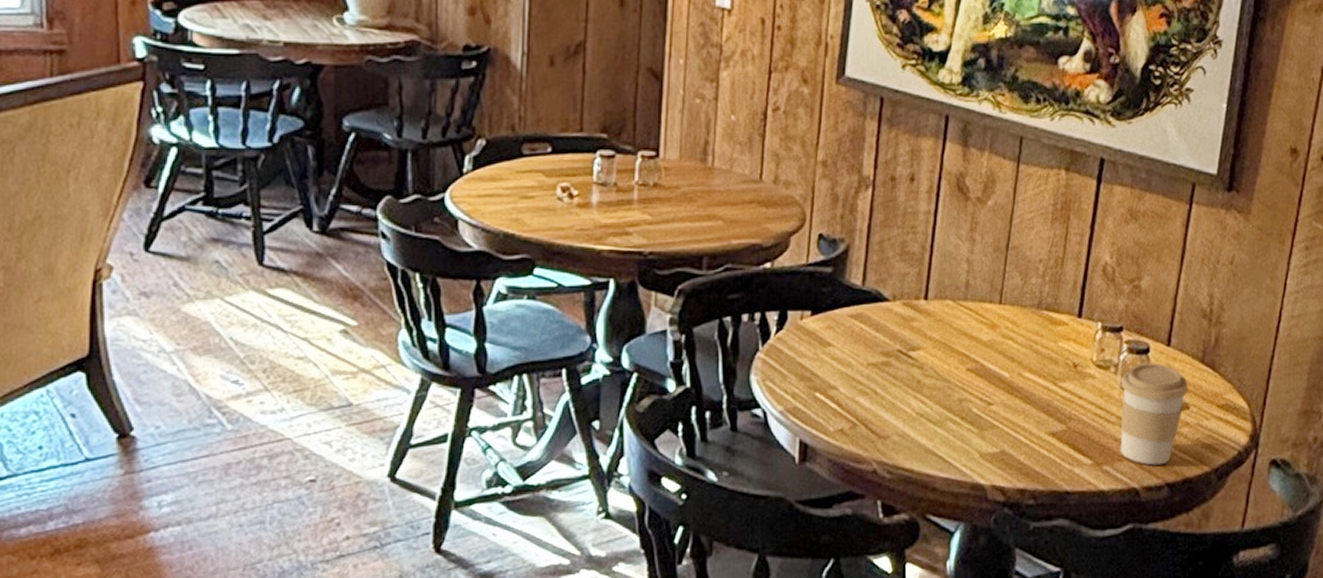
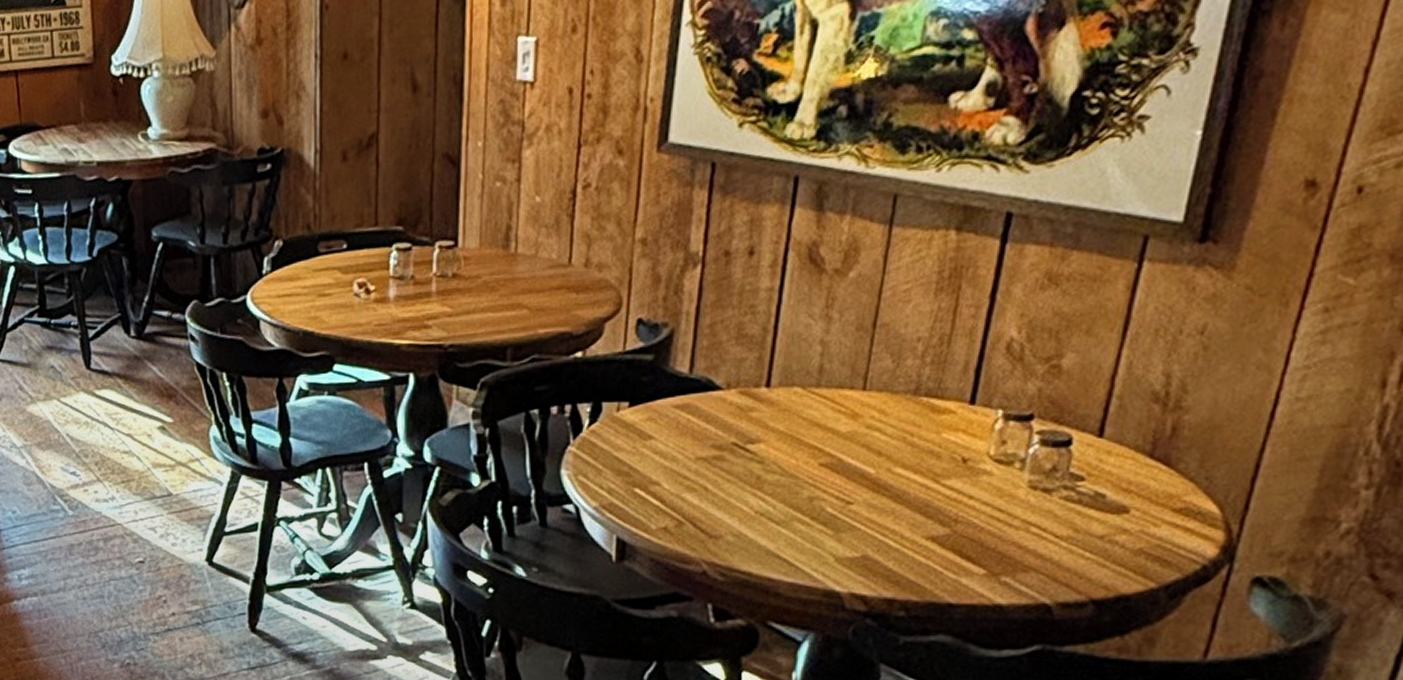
coffee cup: present [1120,363,1189,465] -> none [1025,457,1129,578]

